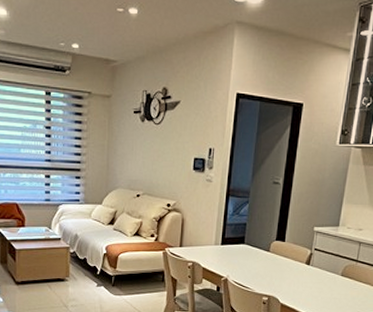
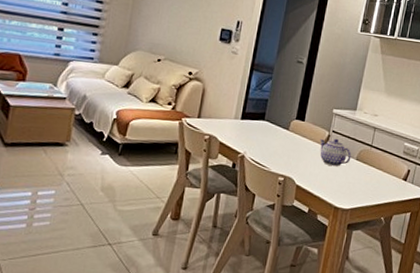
teapot: none [302,256,336,284] -> present [320,138,352,167]

